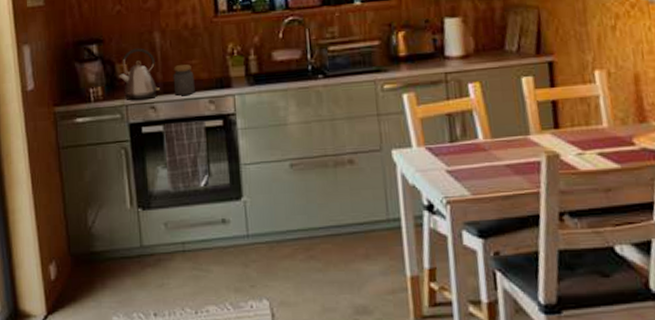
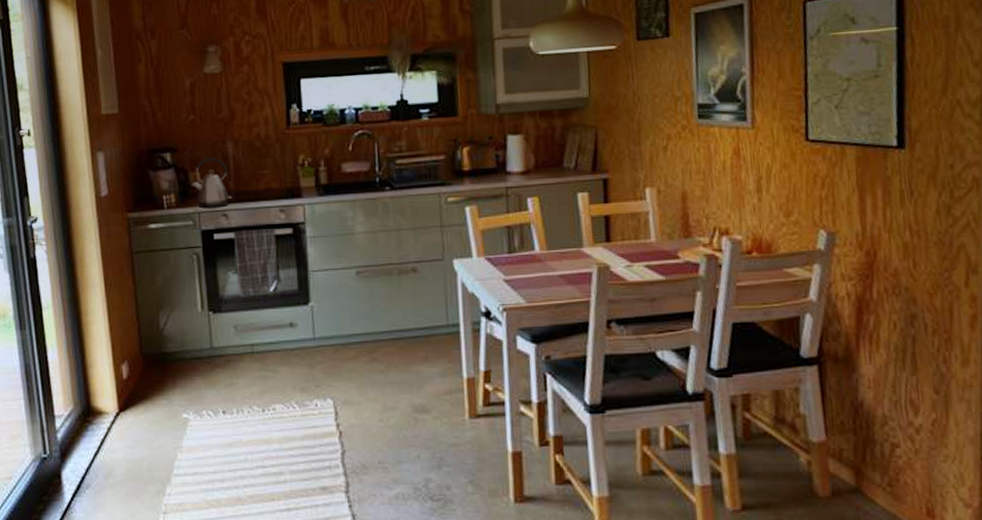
jar: present [173,63,195,97] -> none [245,173,266,205]

